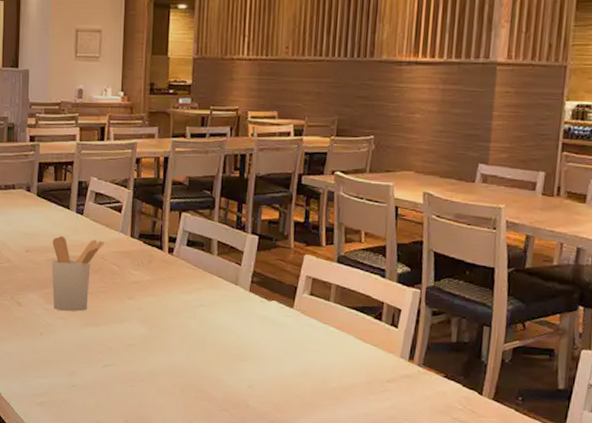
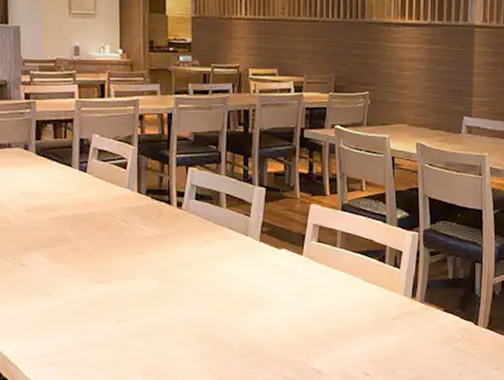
utensil holder: present [51,235,105,312] -> none [55,193,111,270]

